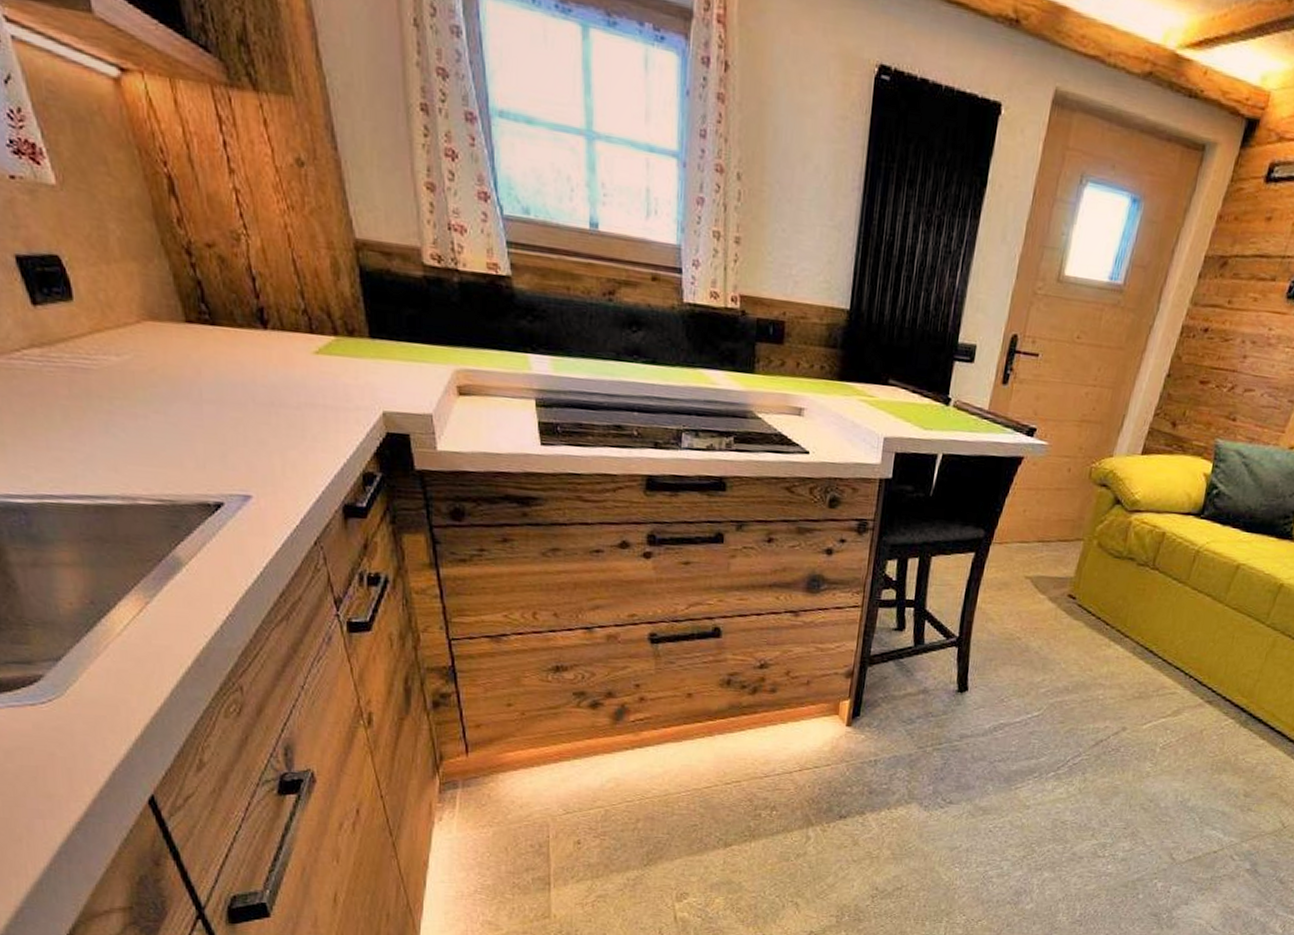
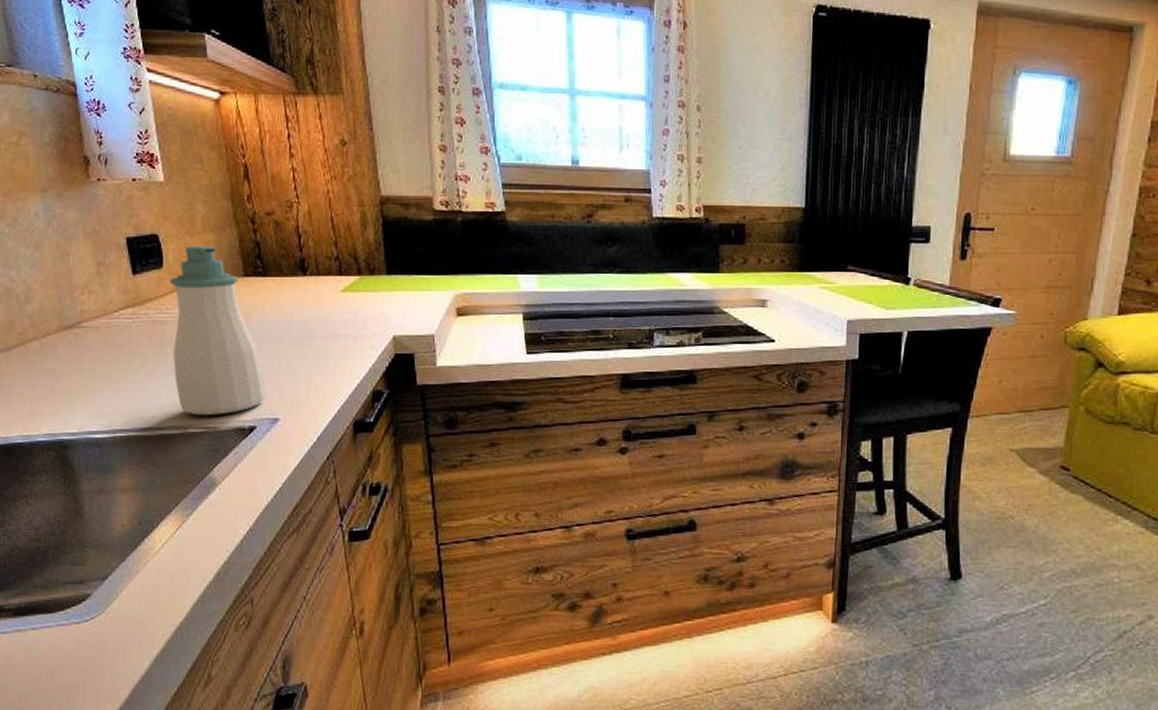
soap bottle: none [85,275,232,487] -> present [169,245,266,416]

